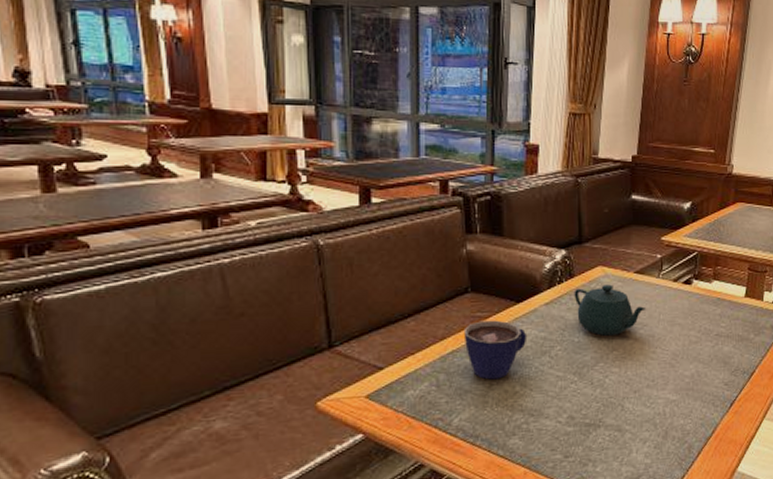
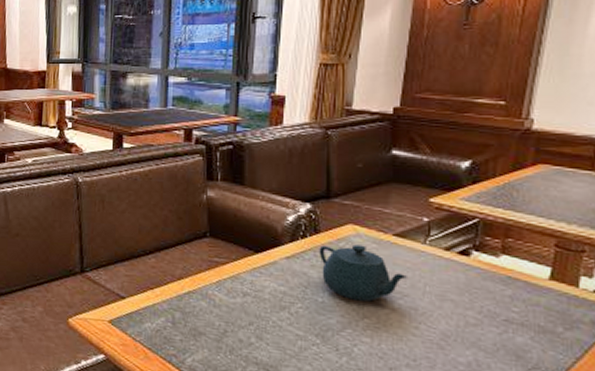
cup: present [463,320,528,380] -> none [200,266,266,327]

